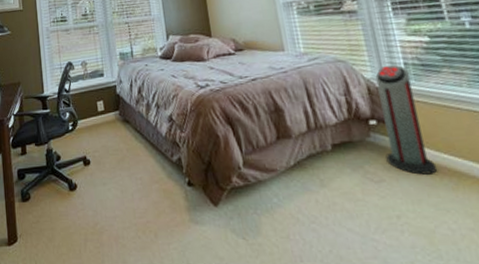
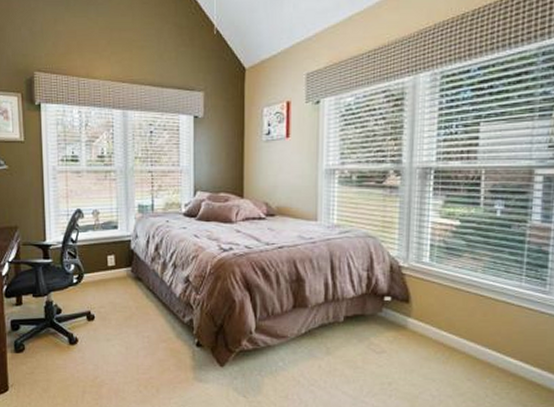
air purifier: present [375,65,438,175] -> none [392,246,435,349]

